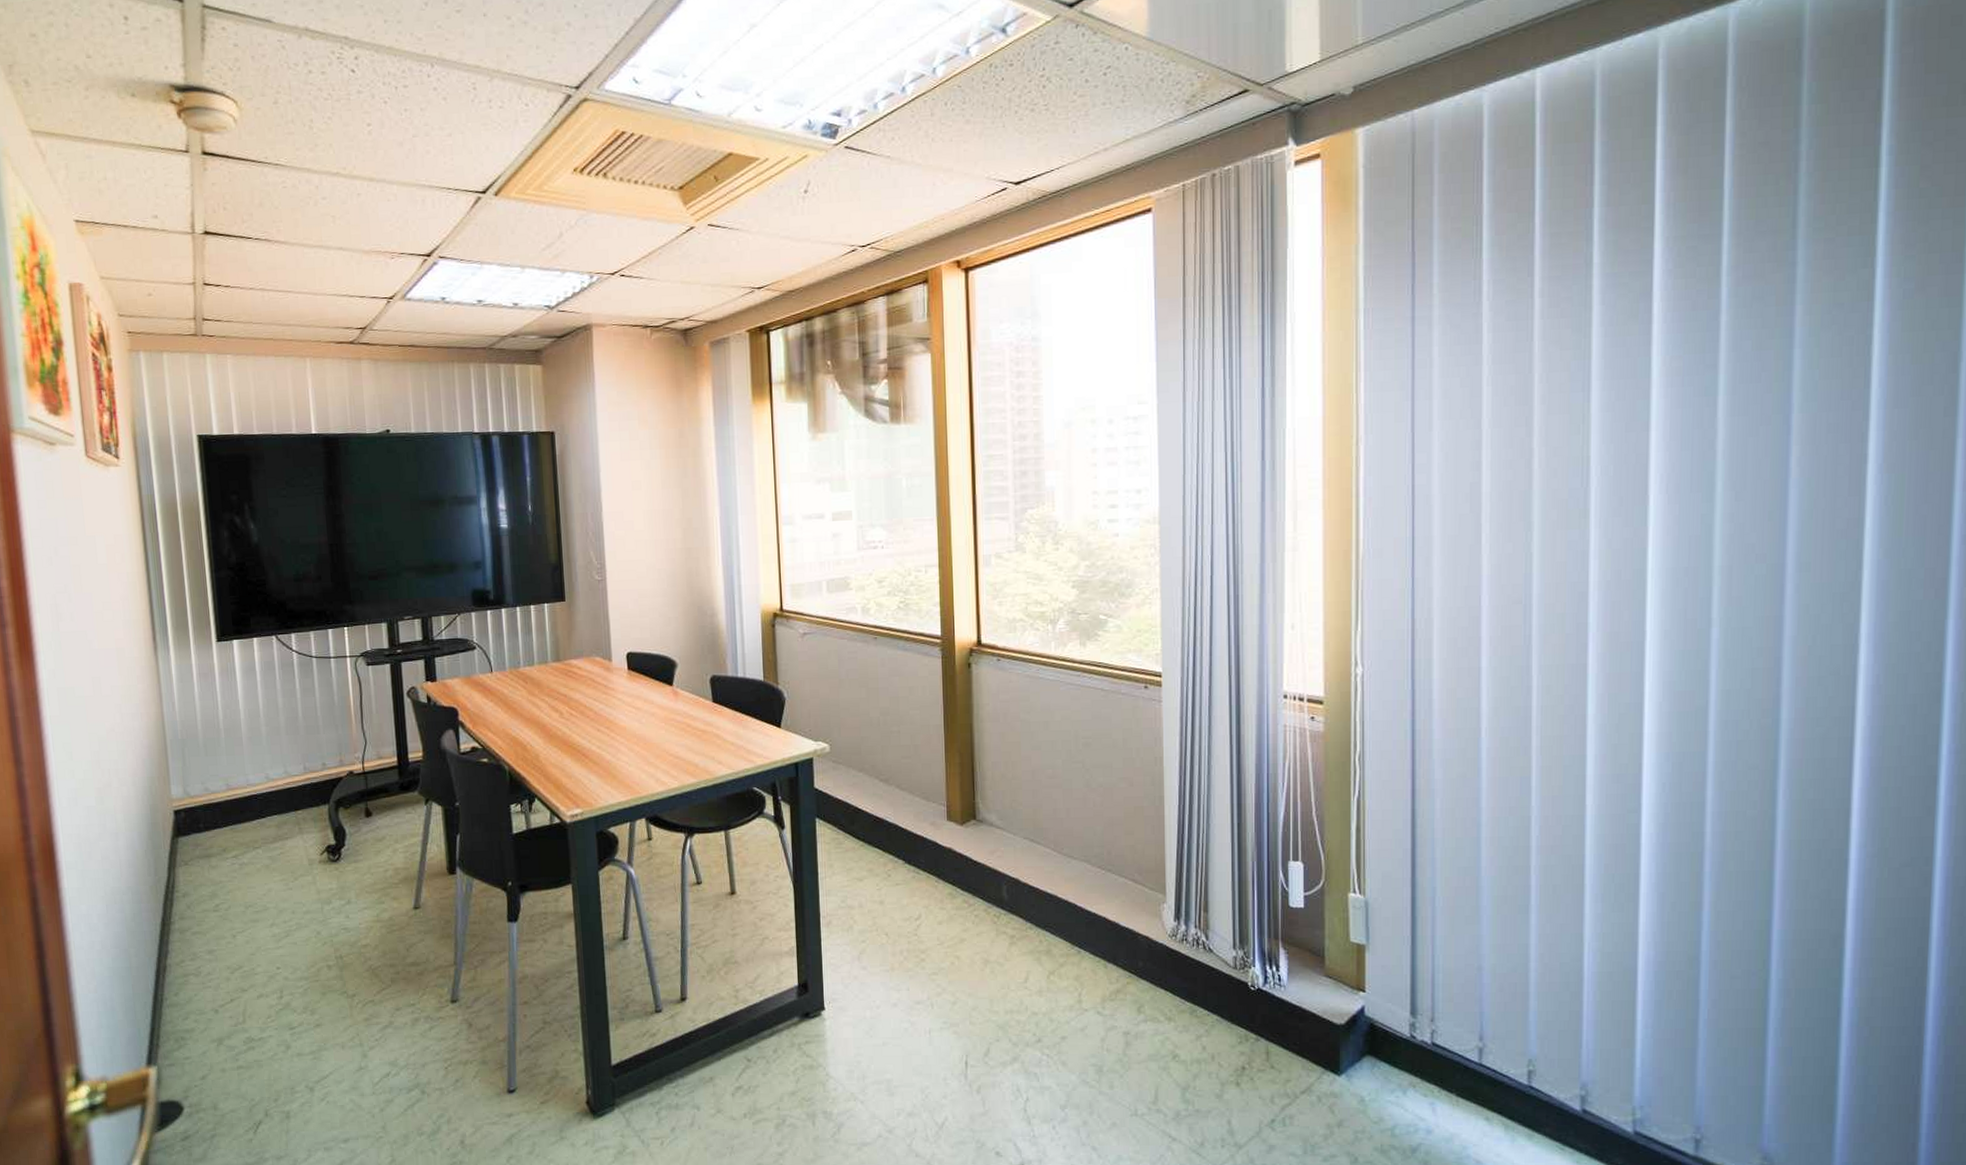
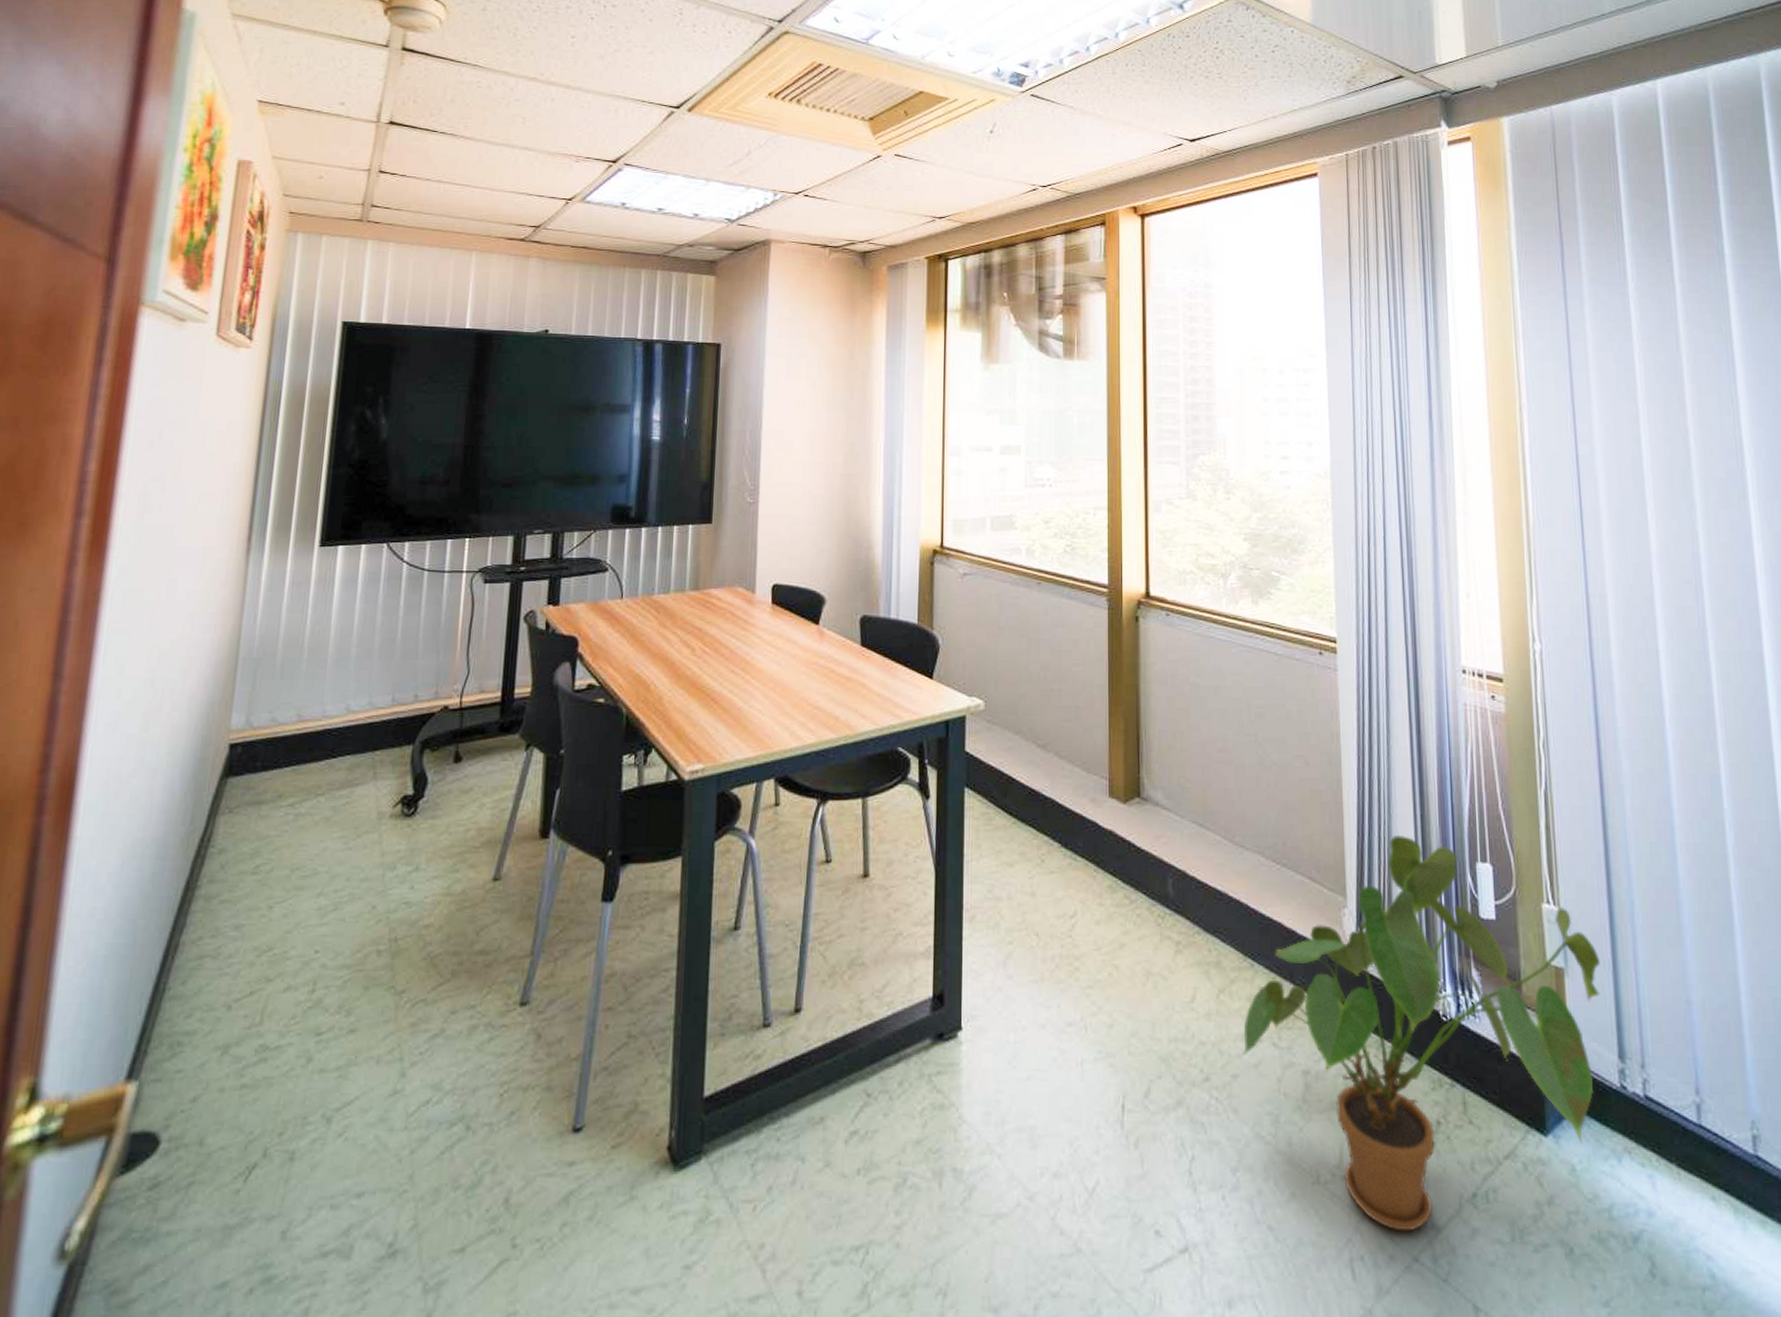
house plant: none [1070,840,1400,1149] -> present [1242,834,1601,1232]

